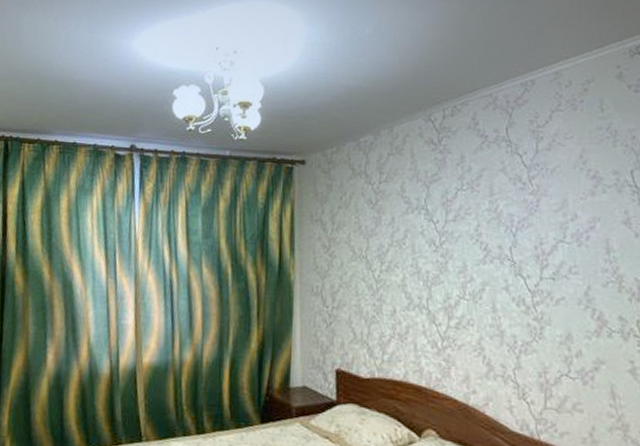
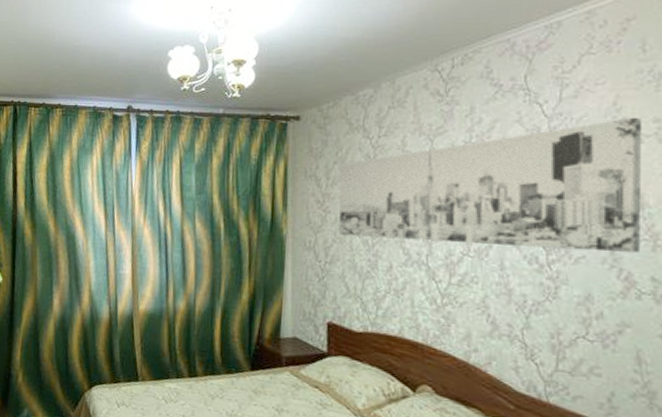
wall art: none [343,169,608,294] -> present [338,117,641,253]

